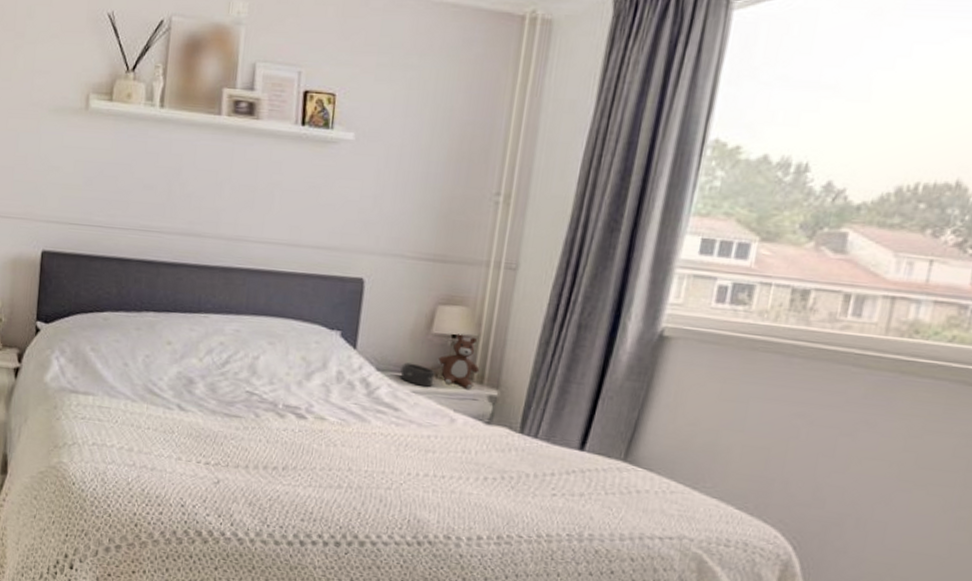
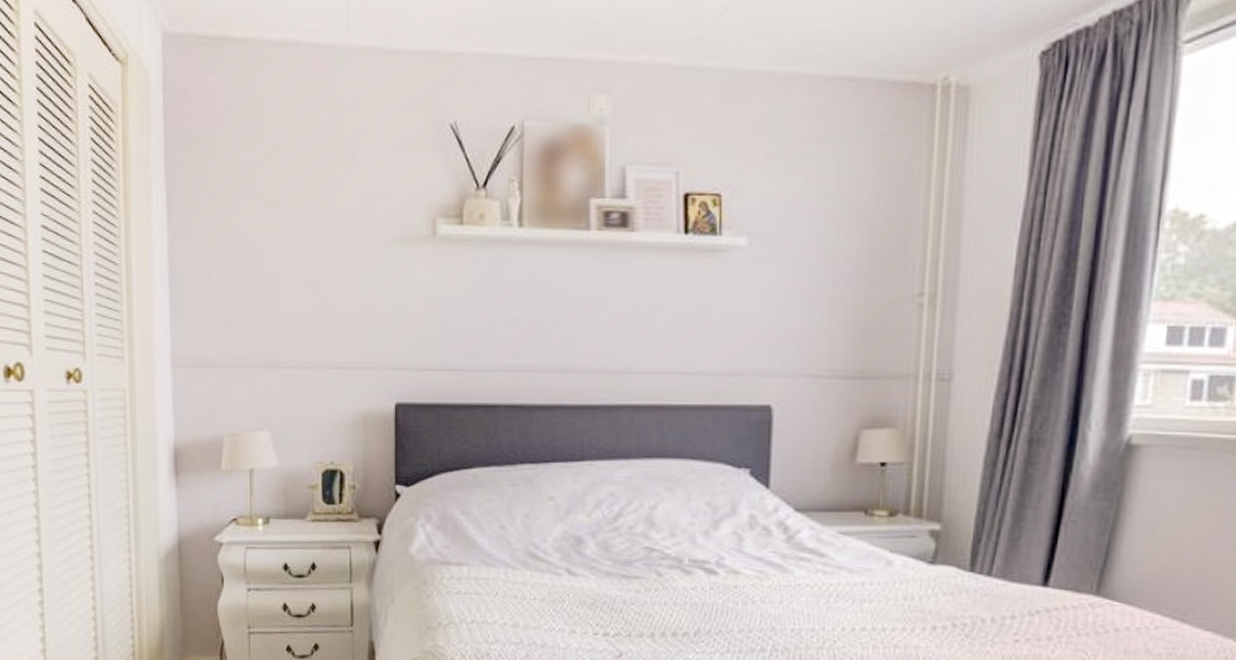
alarm clock: present [399,362,435,387] -> none [822,499,864,526]
teddy bear: present [436,334,480,390] -> none [865,461,917,526]

